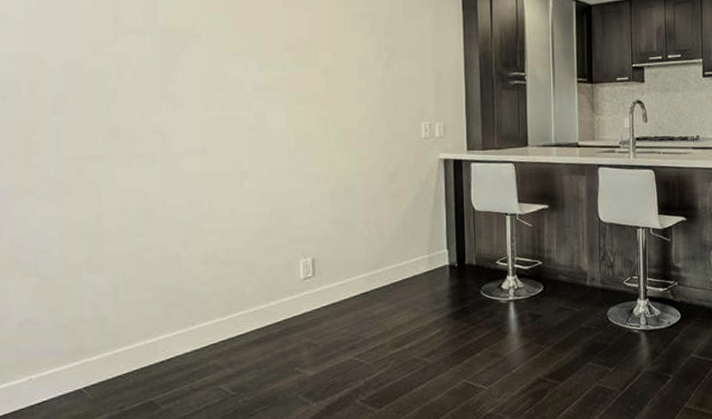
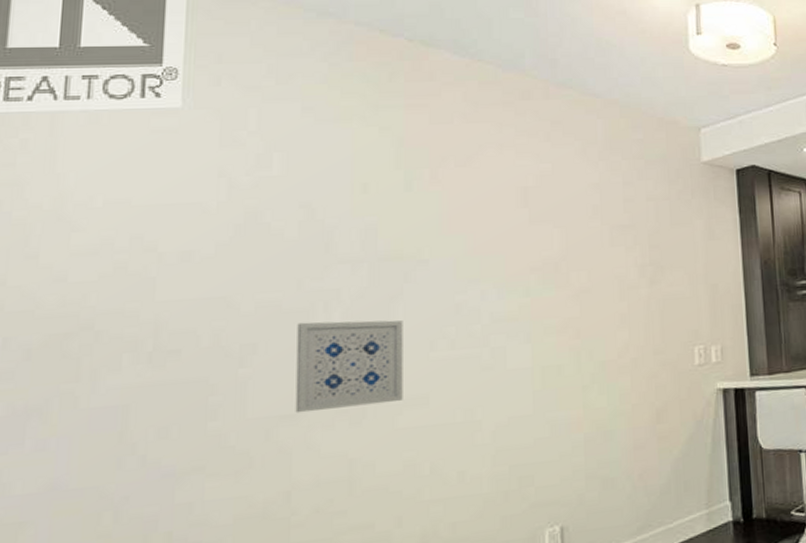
wall art: none [96,80,184,154] -> present [295,320,403,413]

